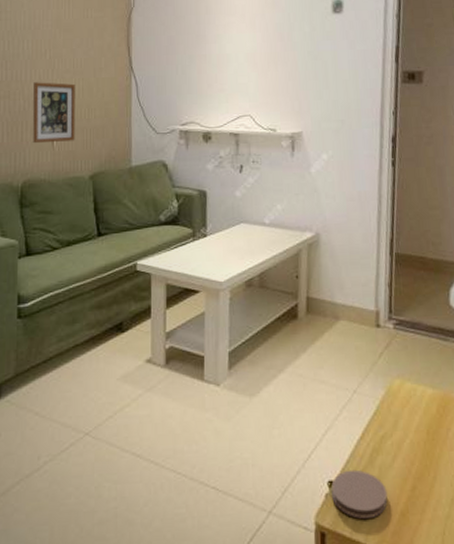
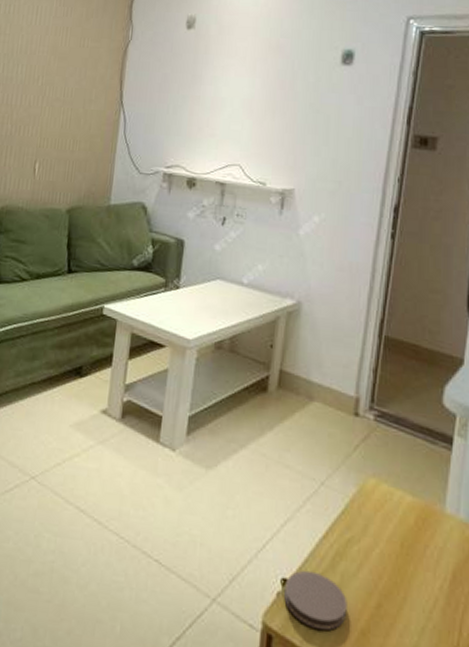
picture frame: present [33,82,76,144] -> none [15,107,64,172]

